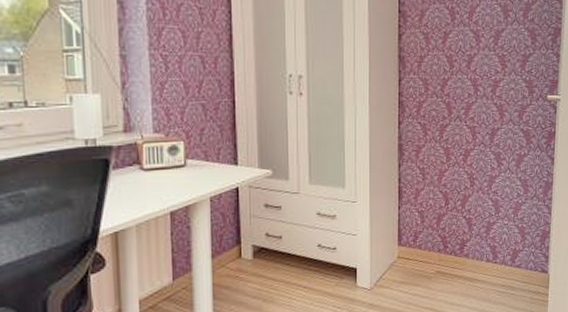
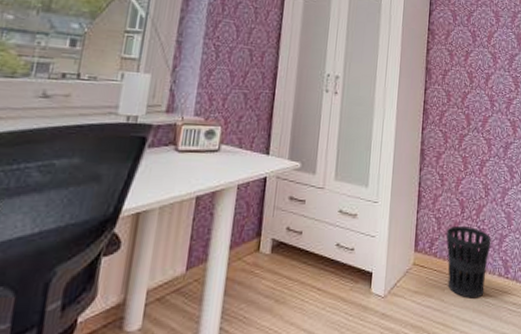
wastebasket: none [430,217,478,284] -> present [446,225,492,299]

